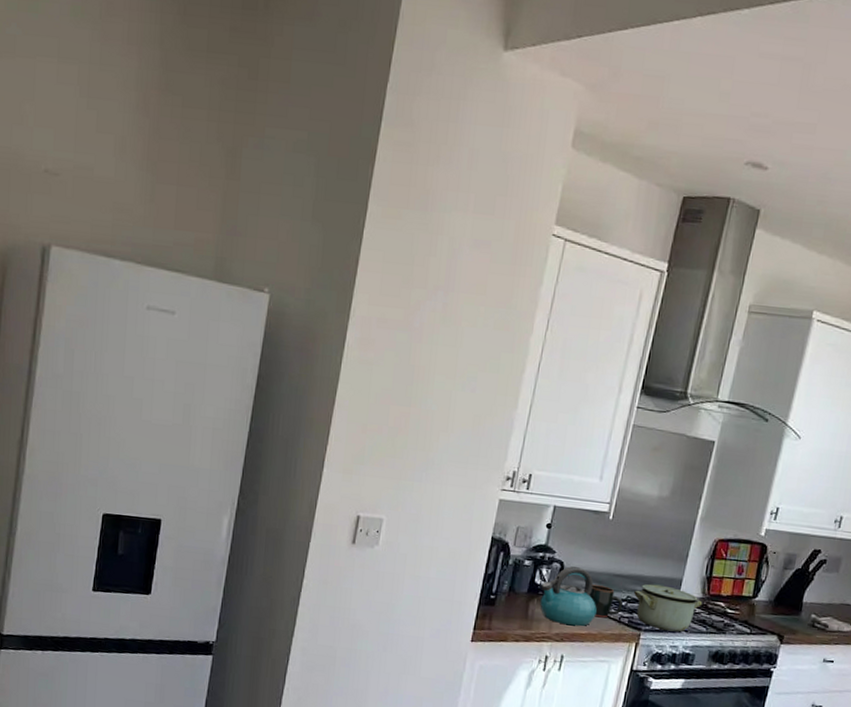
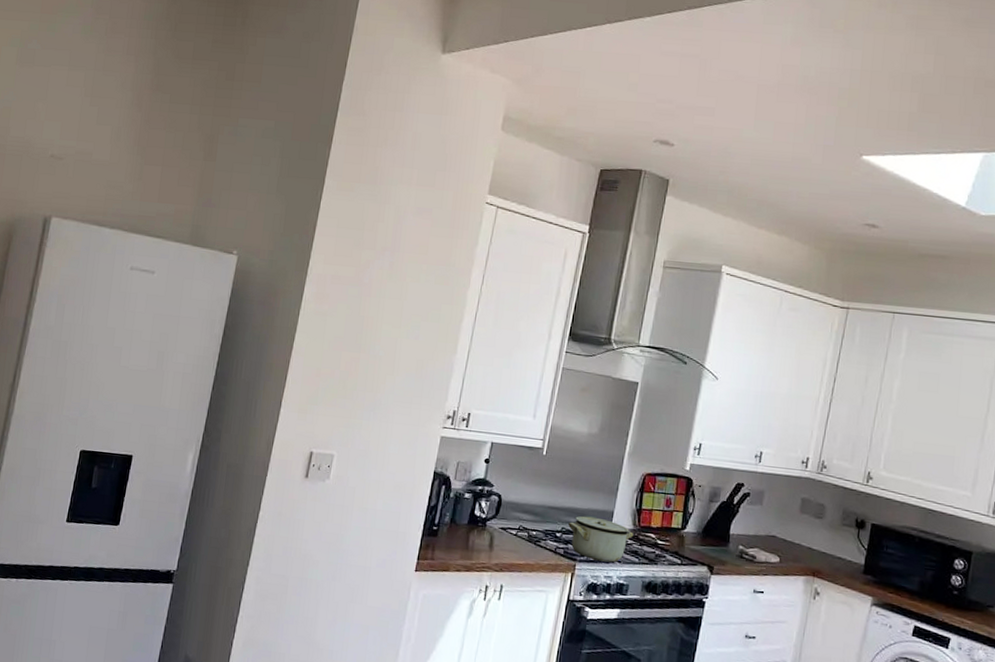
kettle: present [540,566,597,627] -> none [479,499,534,557]
mug: present [589,584,623,618] -> none [526,516,558,549]

